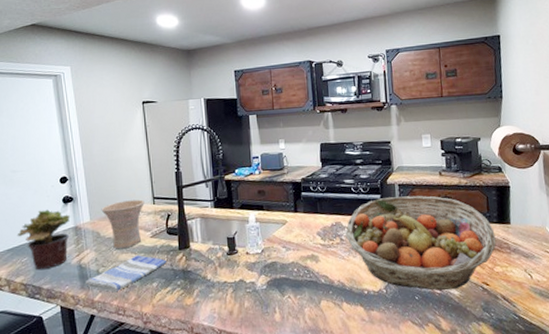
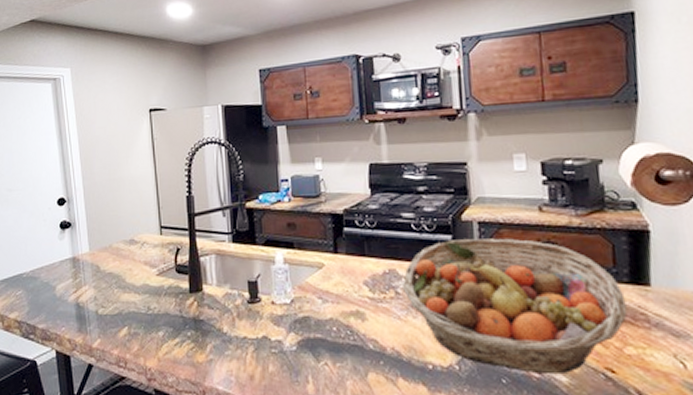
potted plant: present [17,209,71,270] -> none [11,236,69,306]
dish towel: present [86,255,167,293] -> none [84,296,175,340]
vase: present [101,199,145,249] -> none [101,228,150,288]

